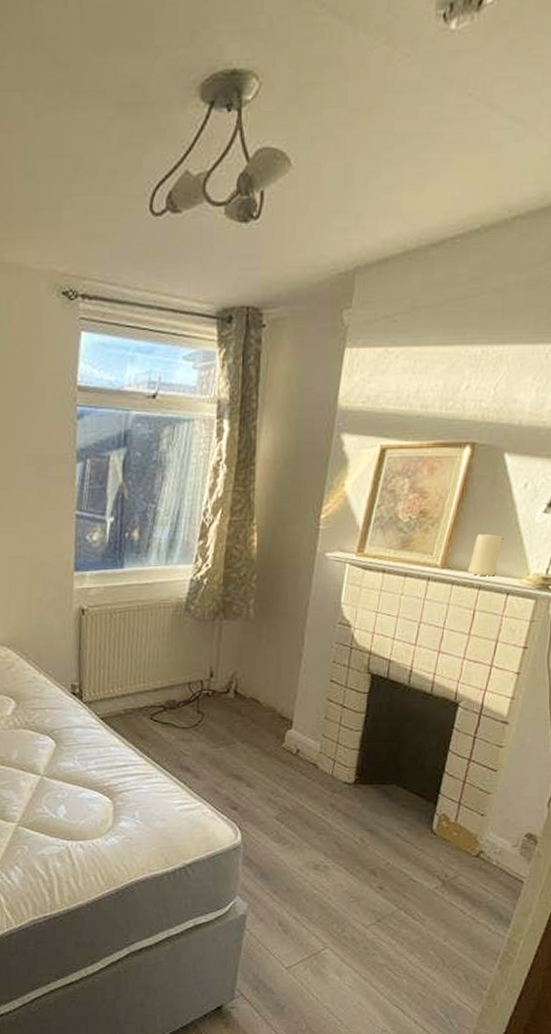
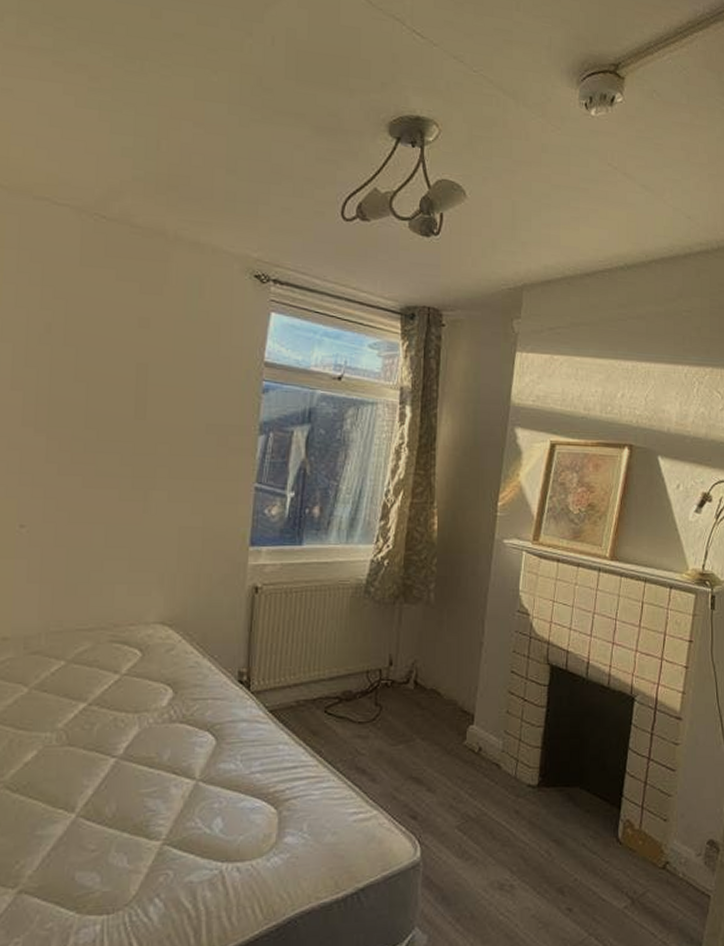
candle: present [468,533,503,577] -> none [634,528,662,570]

